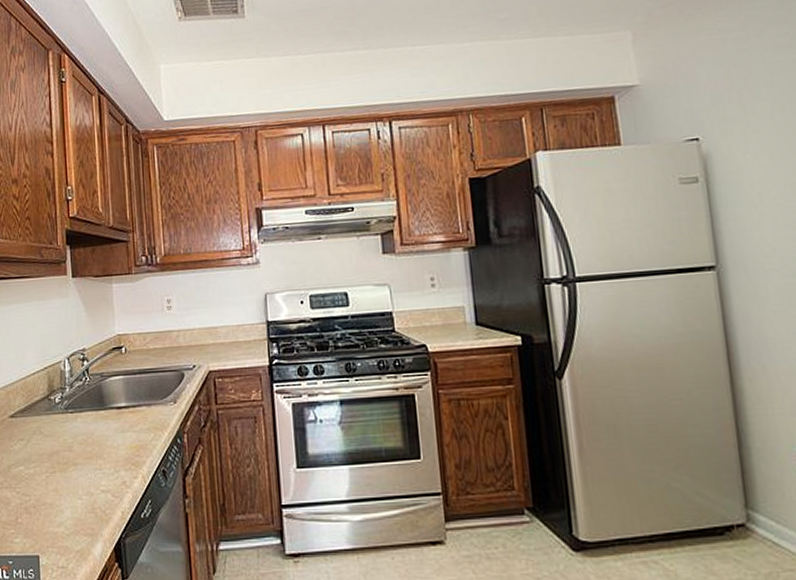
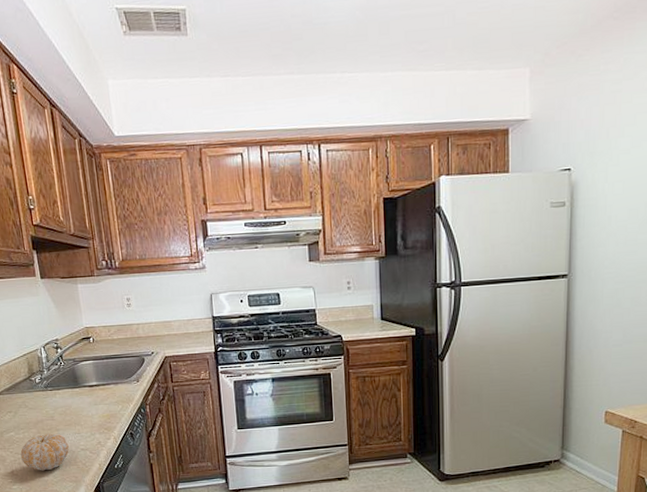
fruit: none [28,469,87,519] -> present [20,433,69,471]

